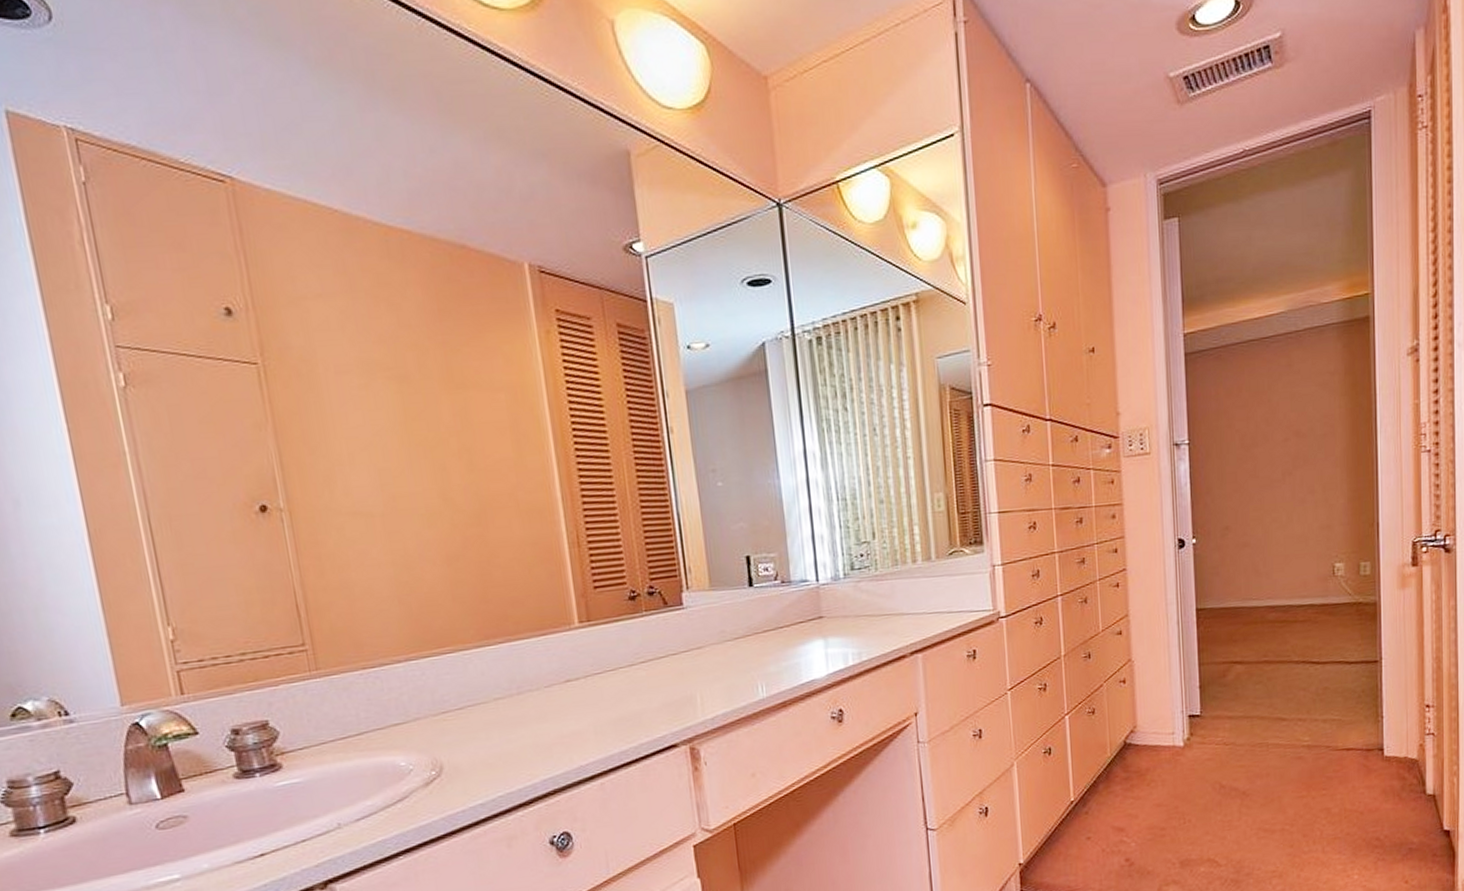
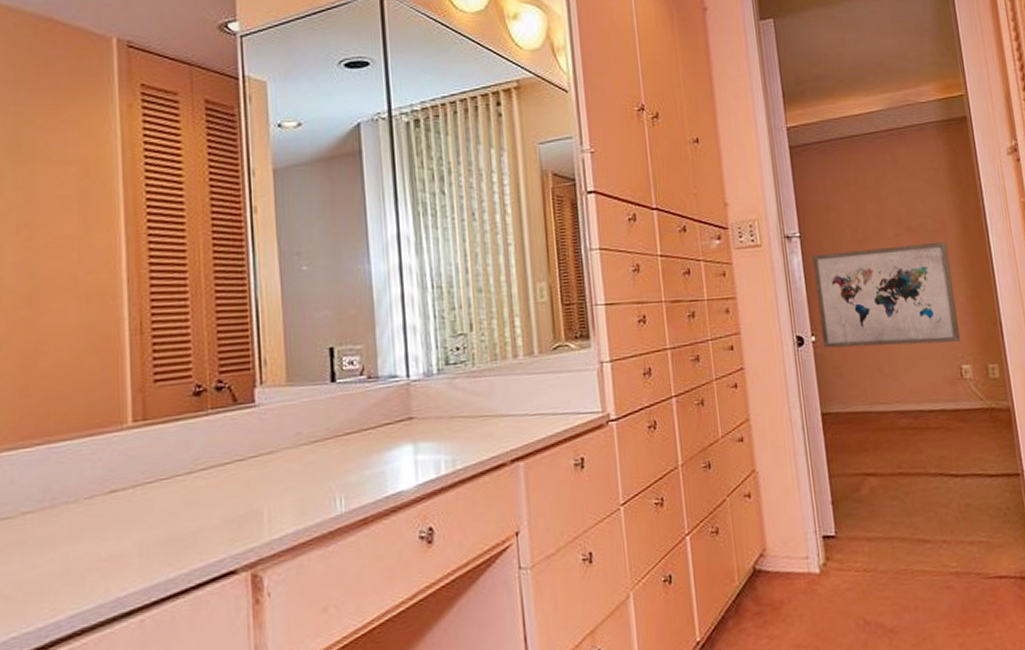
wall art: none [1199,445,1336,550] -> present [812,241,961,349]

